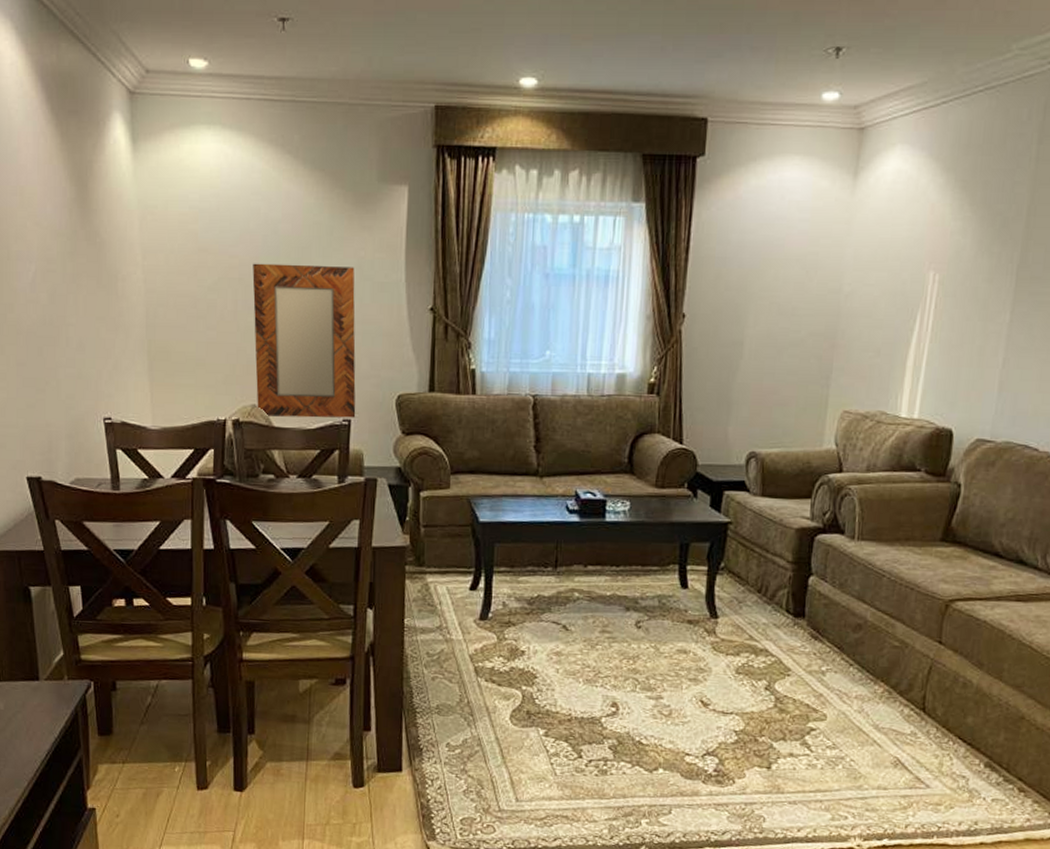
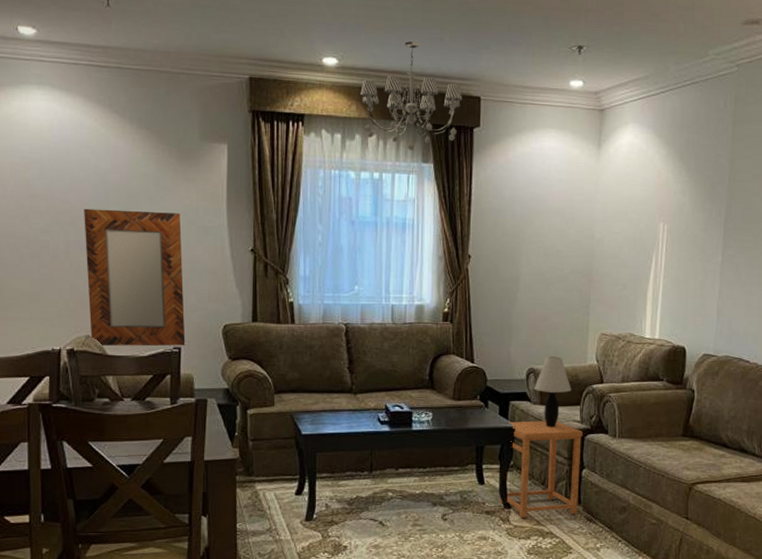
chandelier: none [562,53,685,187] -> present [360,41,462,150]
side table: none [705,515,813,631] -> present [499,421,583,519]
table lamp: none [755,437,801,525] -> present [534,356,571,428]

